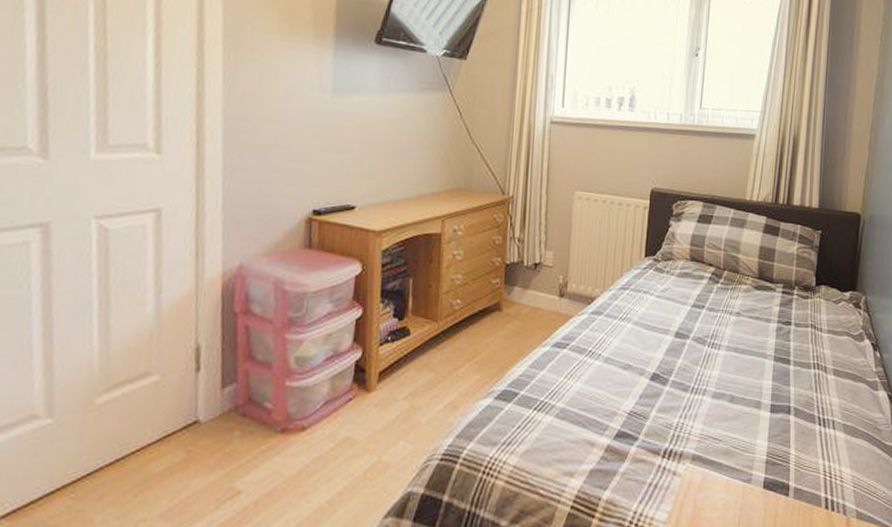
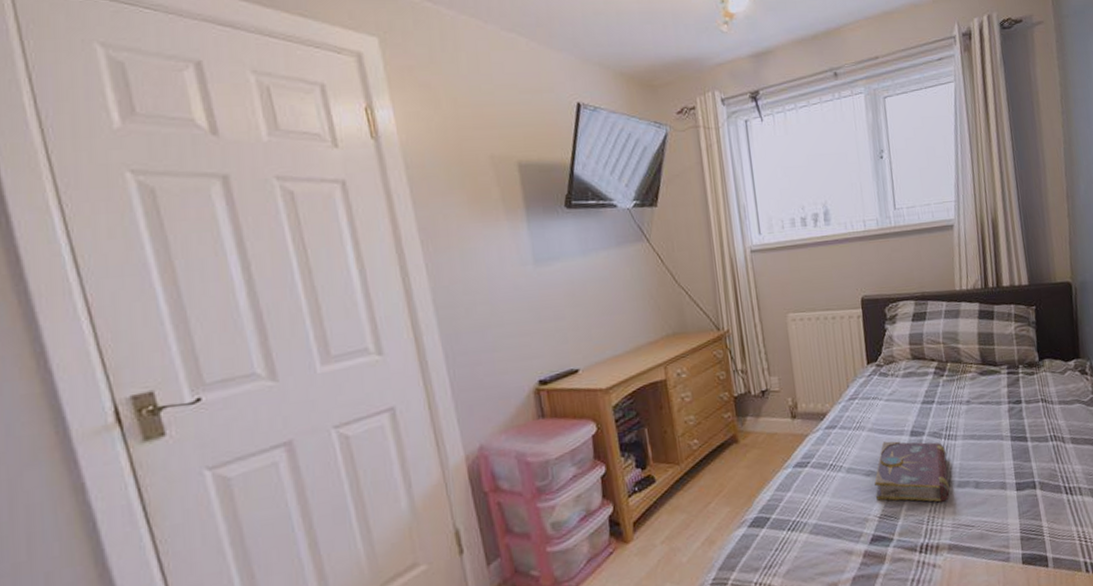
book: none [628,338,707,410] -> present [874,441,950,503]

